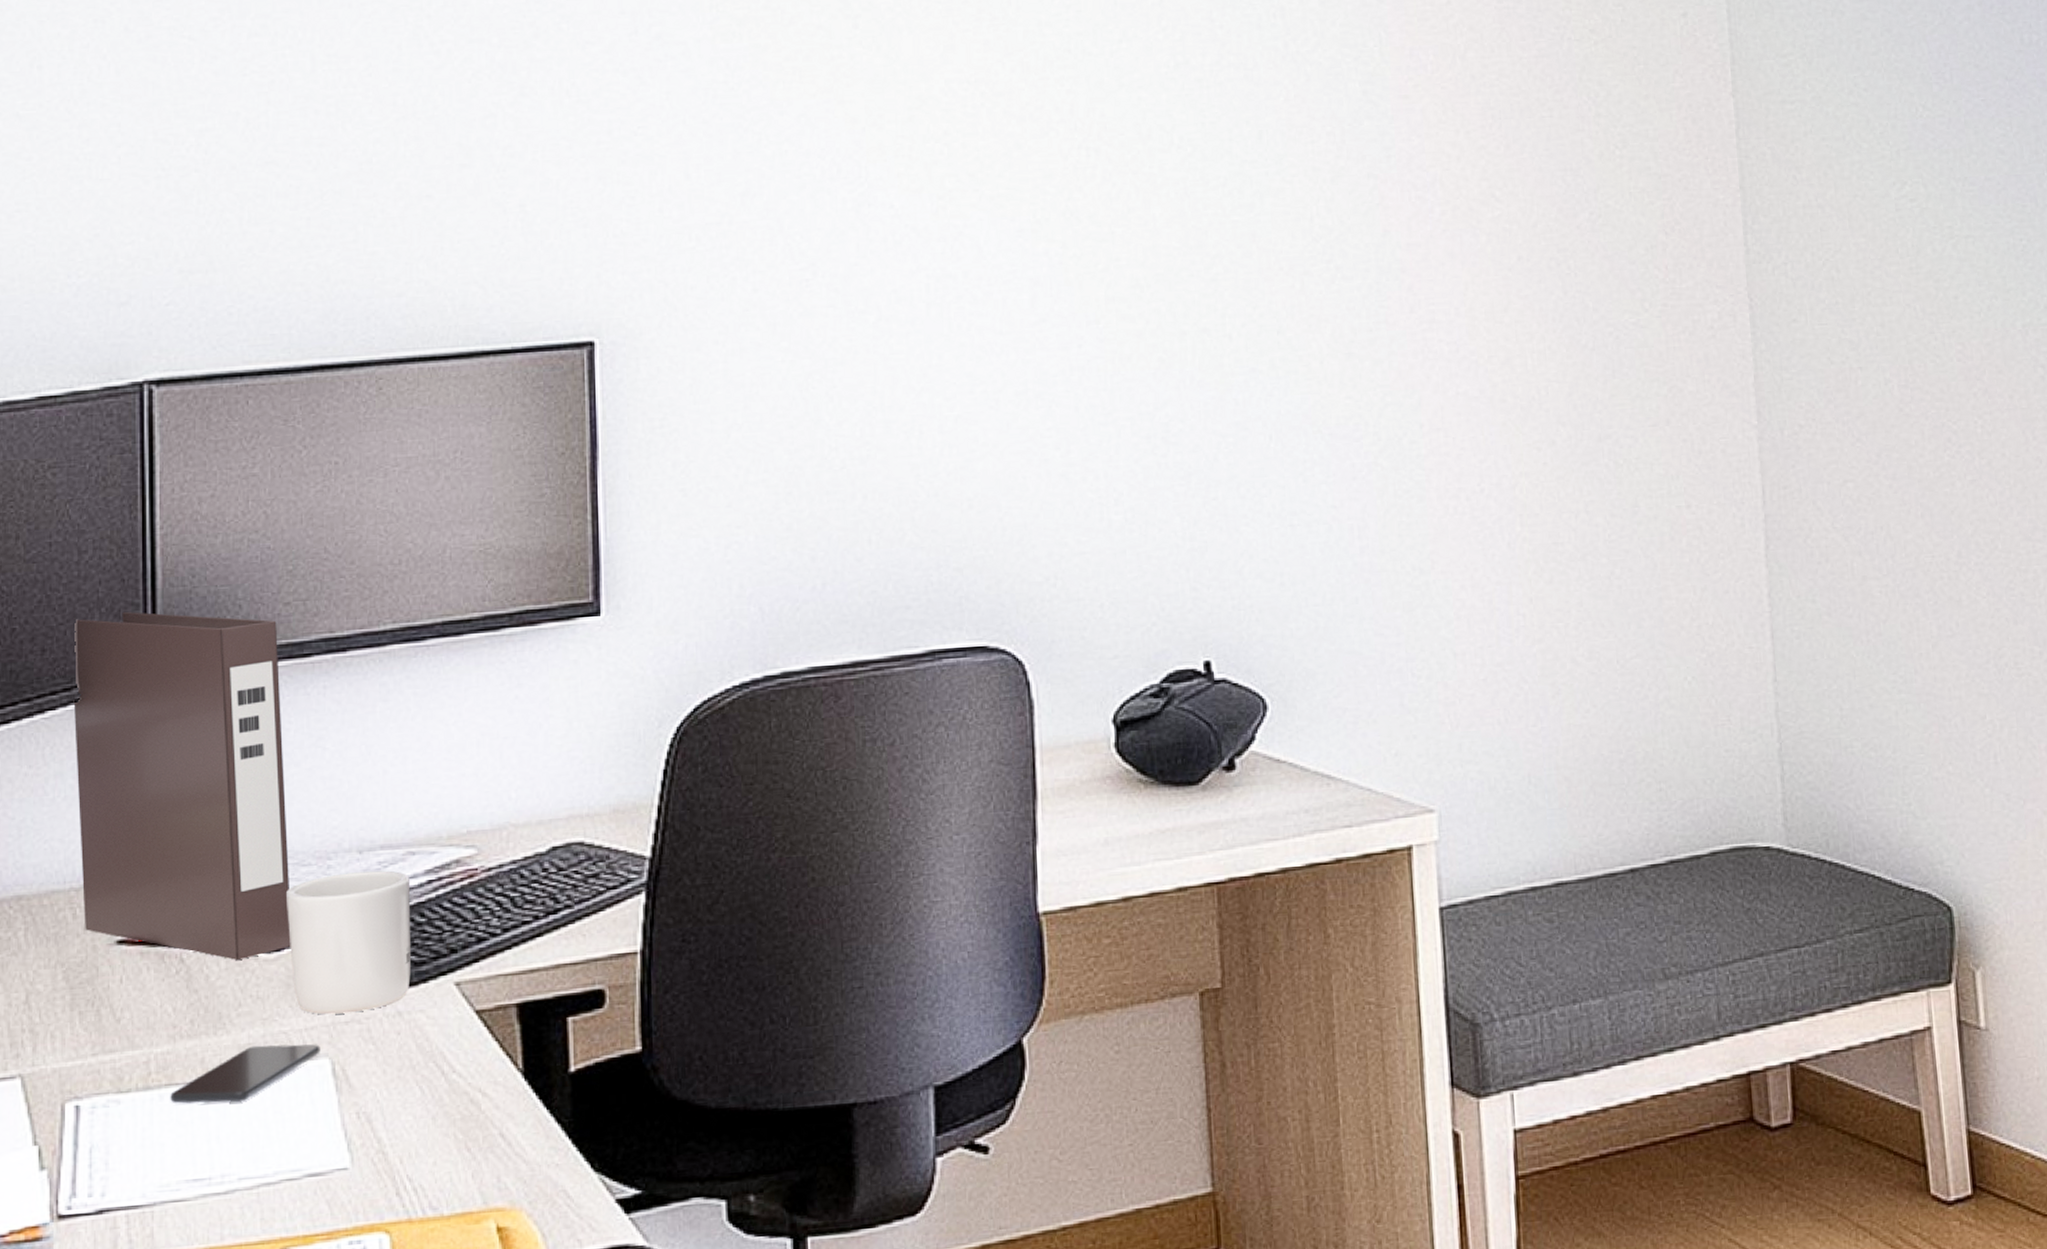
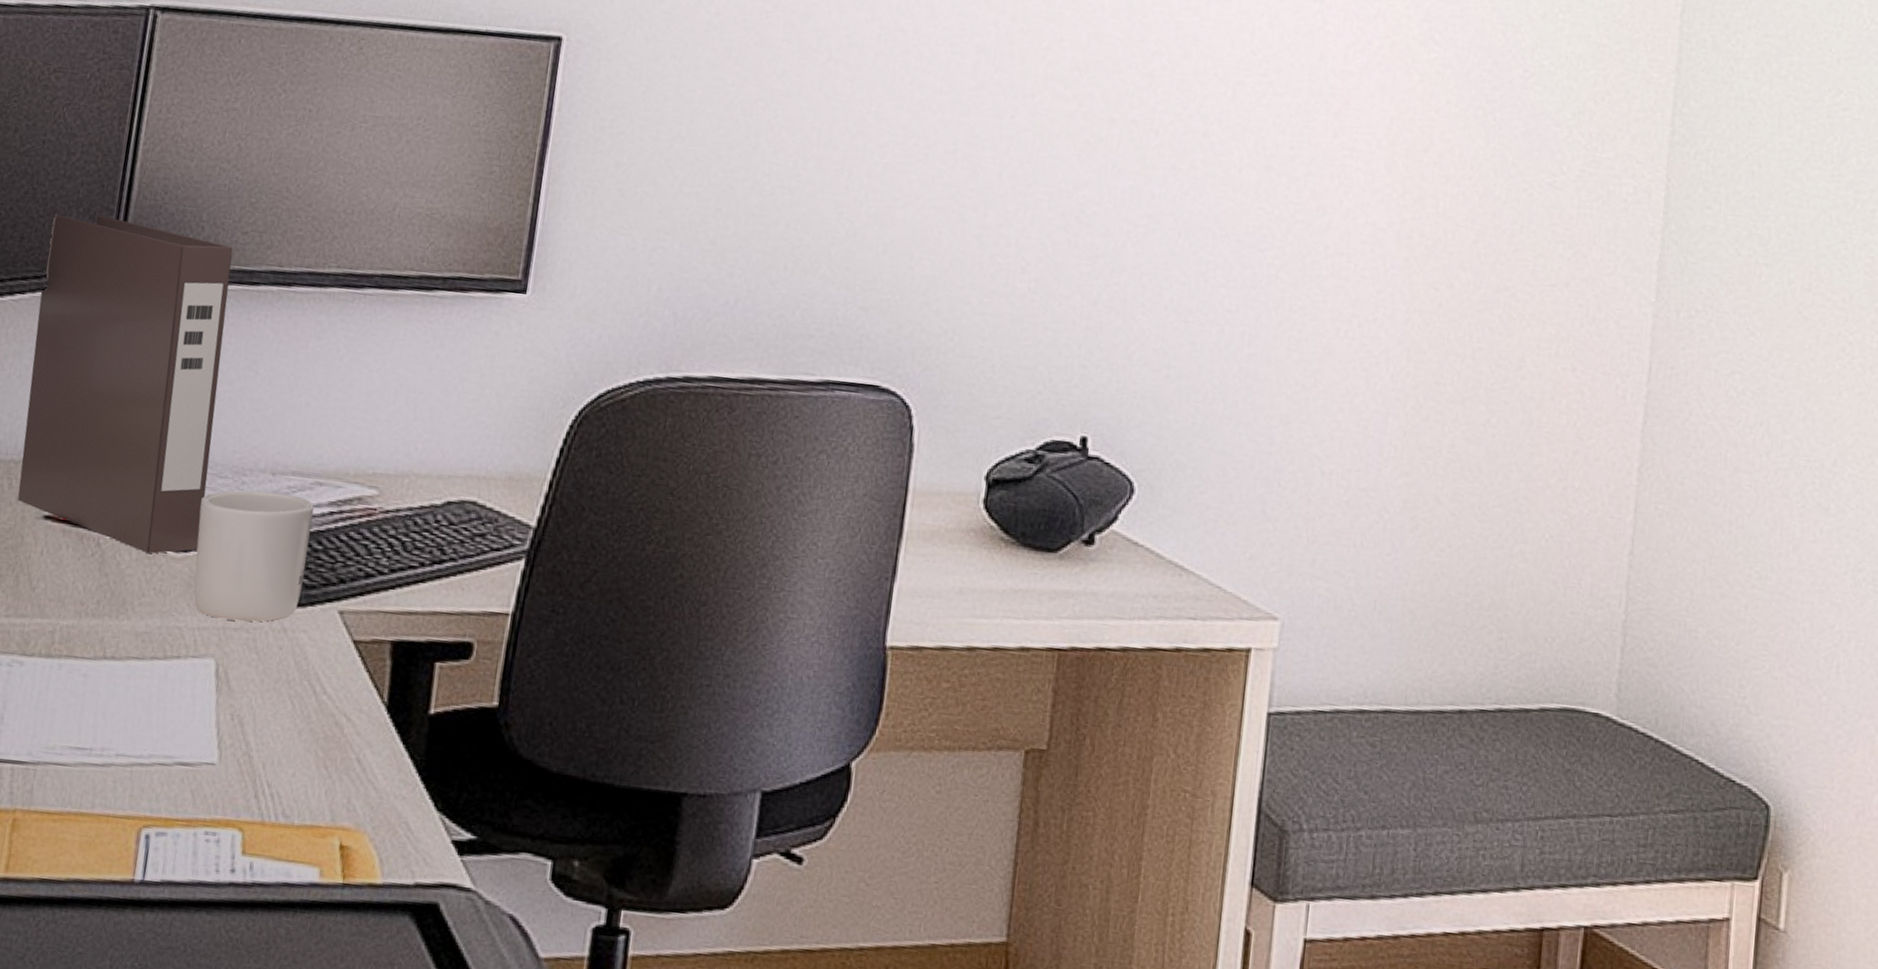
smartphone: present [170,1044,321,1104] -> none [67,634,209,684]

